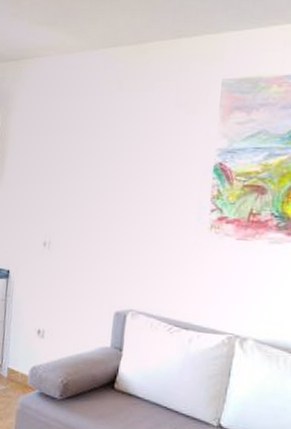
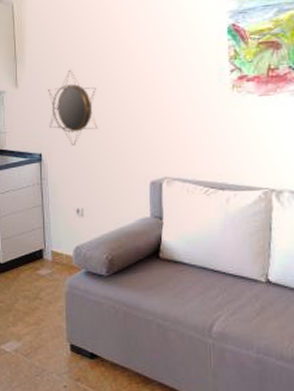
home mirror: none [20,189,72,266] -> present [47,69,98,145]

